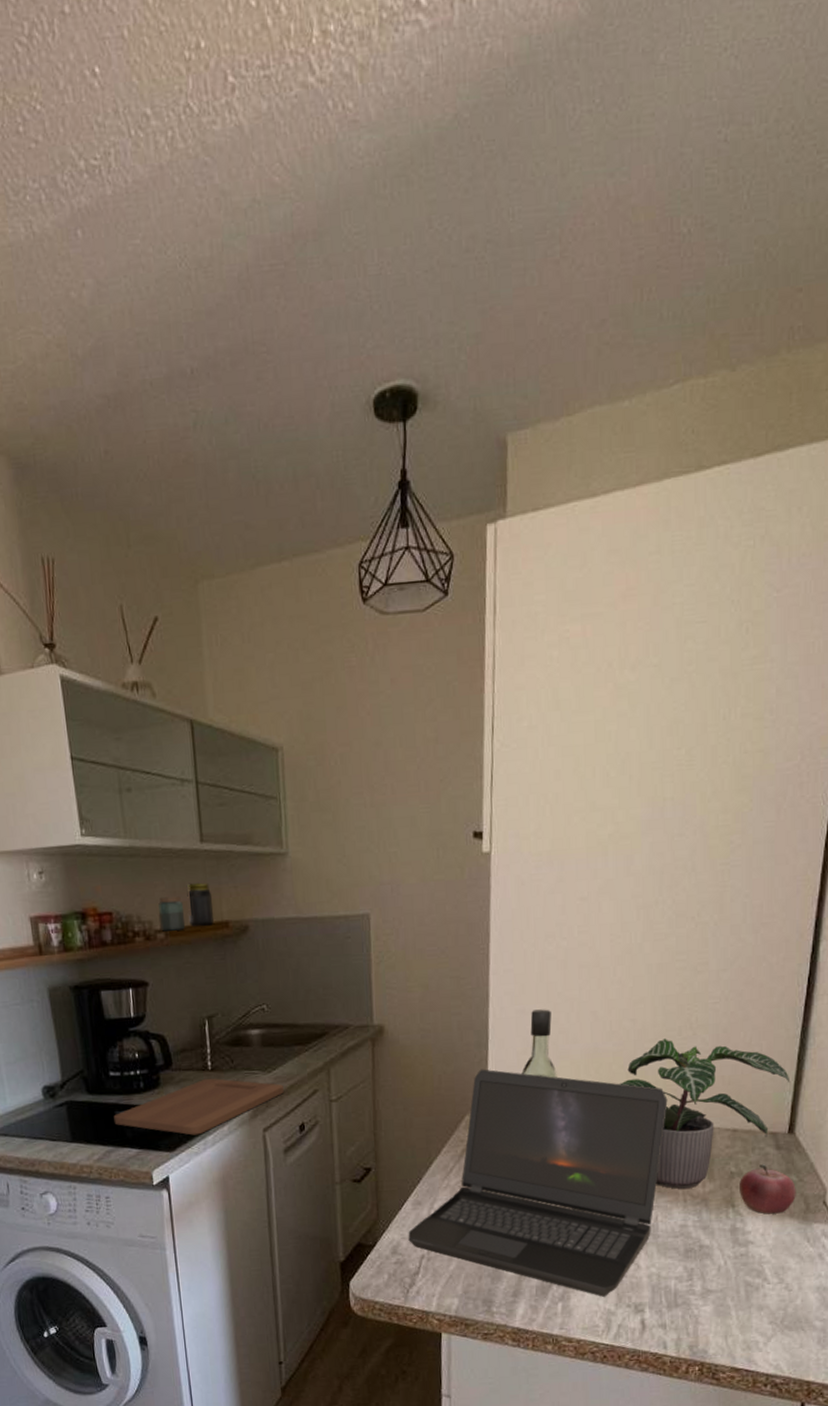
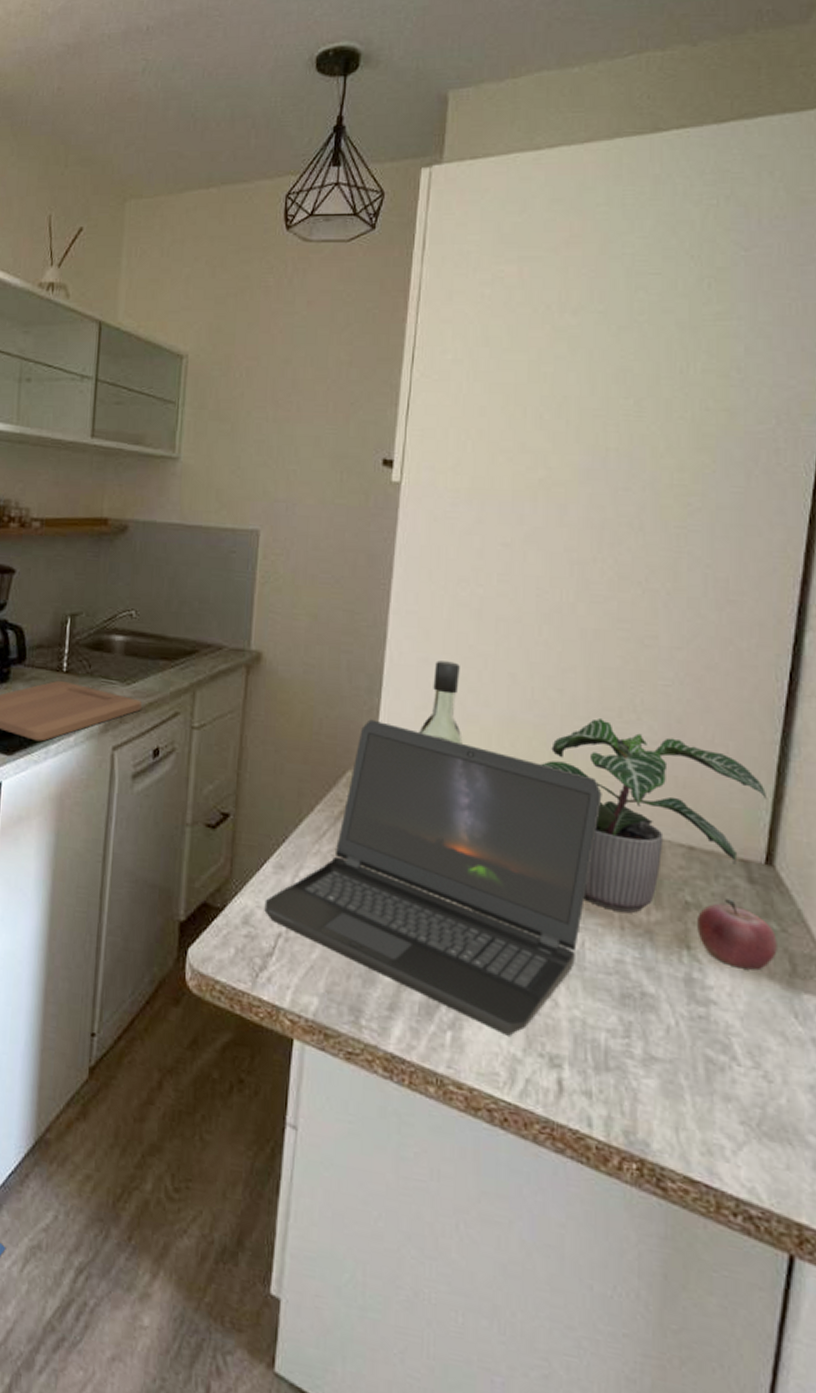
peanut butter: present [158,896,186,932] -> none [37,486,65,522]
jar: present [187,883,214,928] -> none [67,477,94,522]

